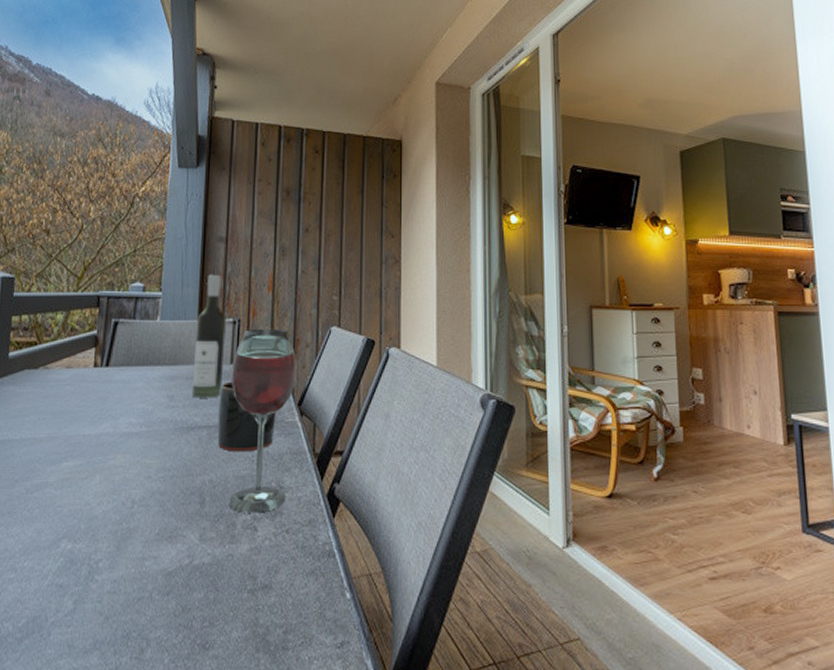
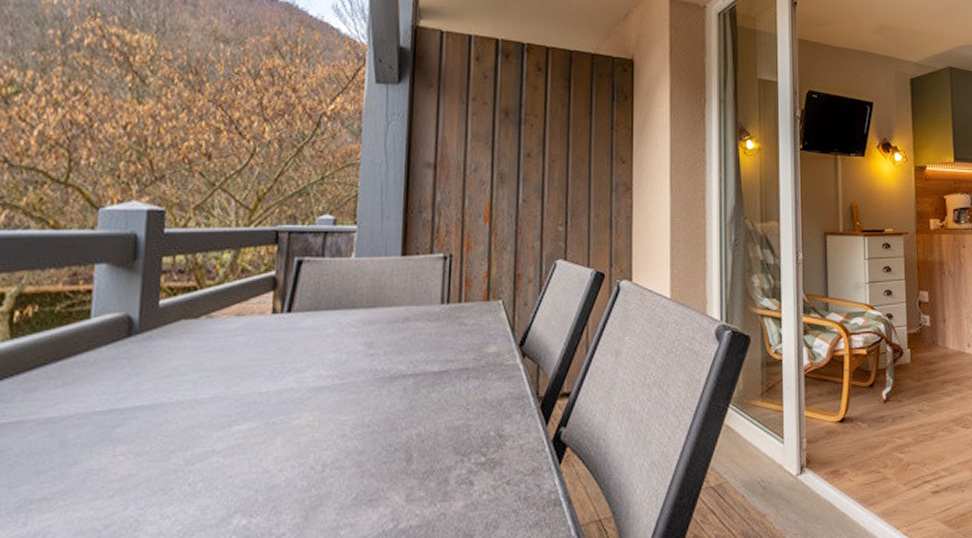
bottle: present [192,274,226,398] -> none [395,204,435,344]
mug: present [217,381,276,452] -> none [426,323,495,401]
wineglass: present [229,329,297,513] -> none [440,264,518,467]

